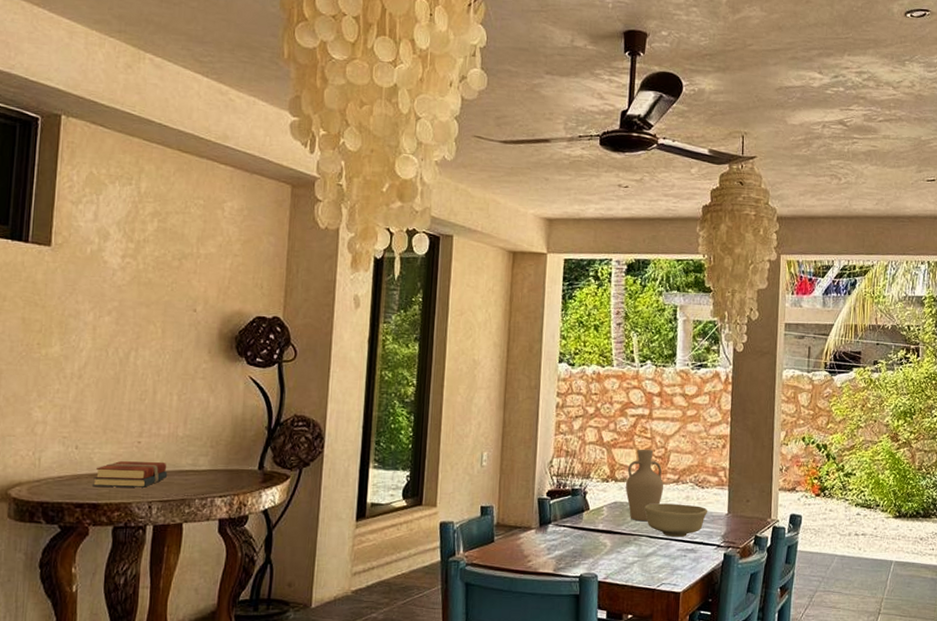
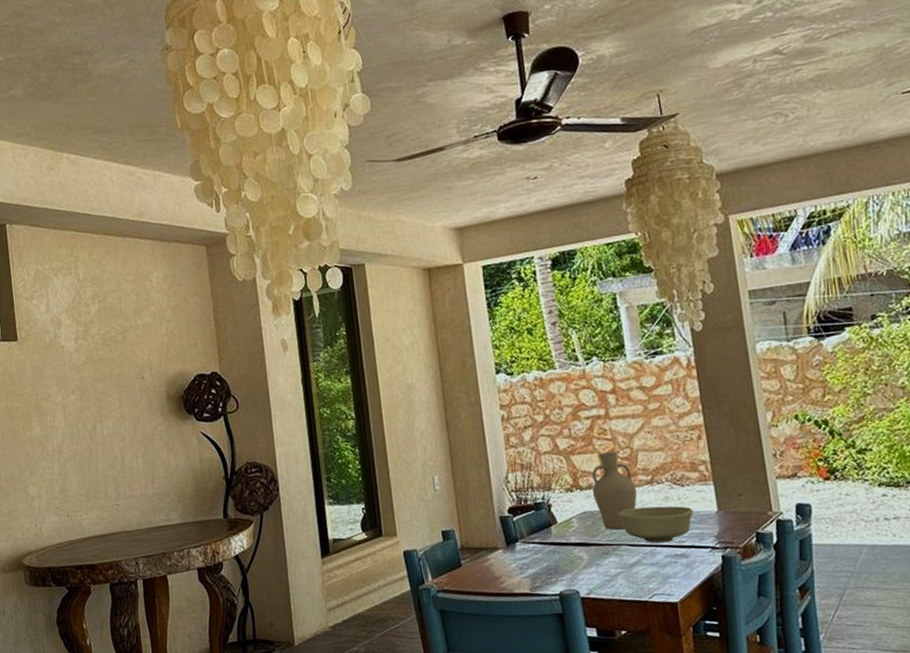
books: present [93,461,168,487] -> none [86,521,147,549]

